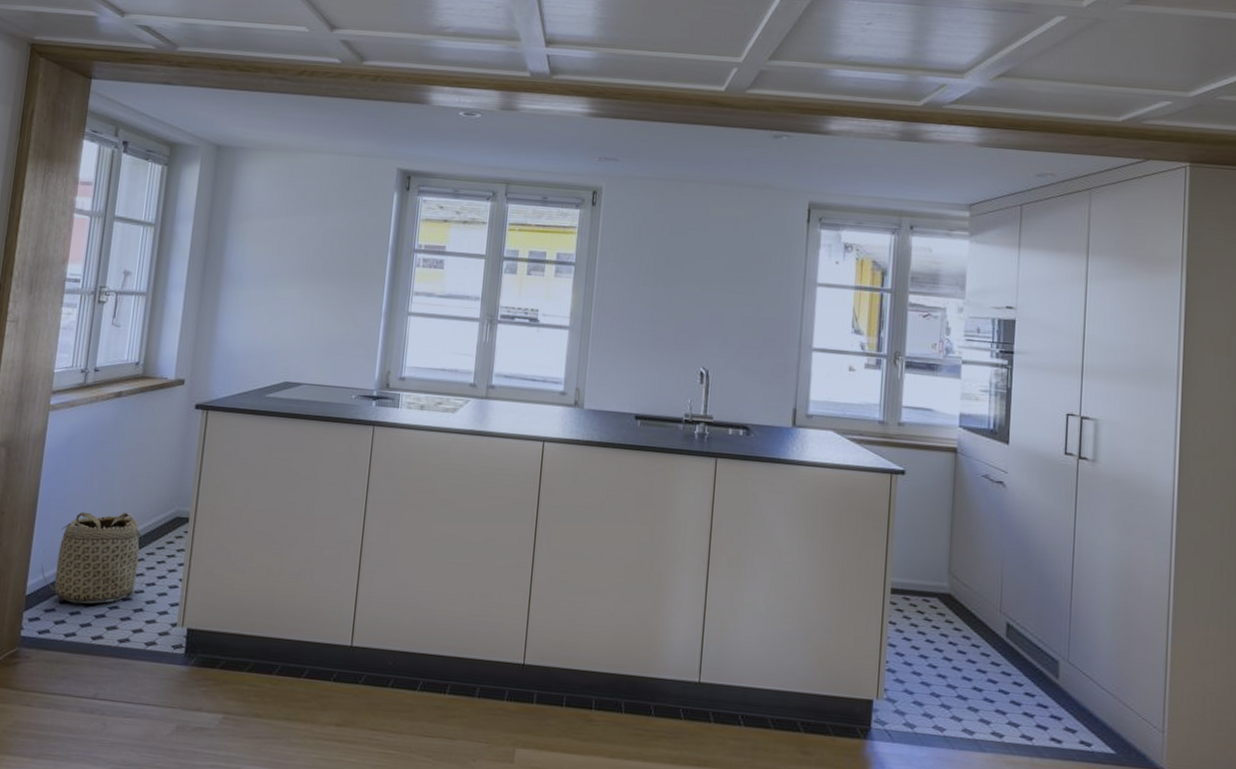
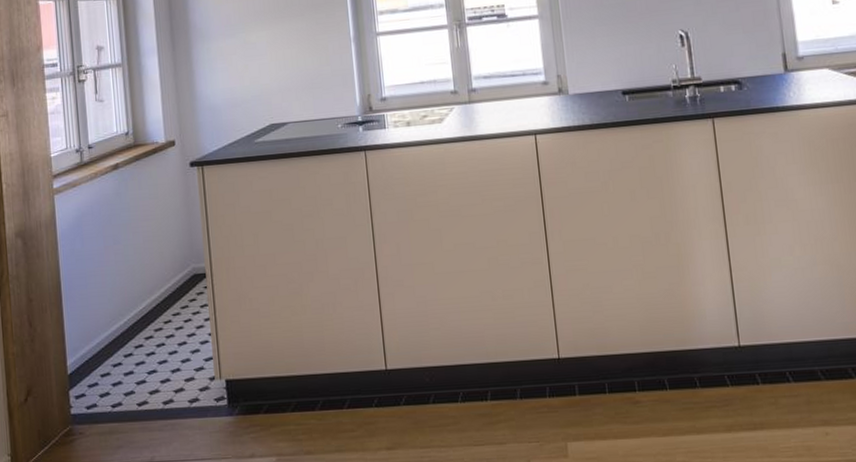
basket: present [41,511,145,604] -> none [76,278,176,375]

